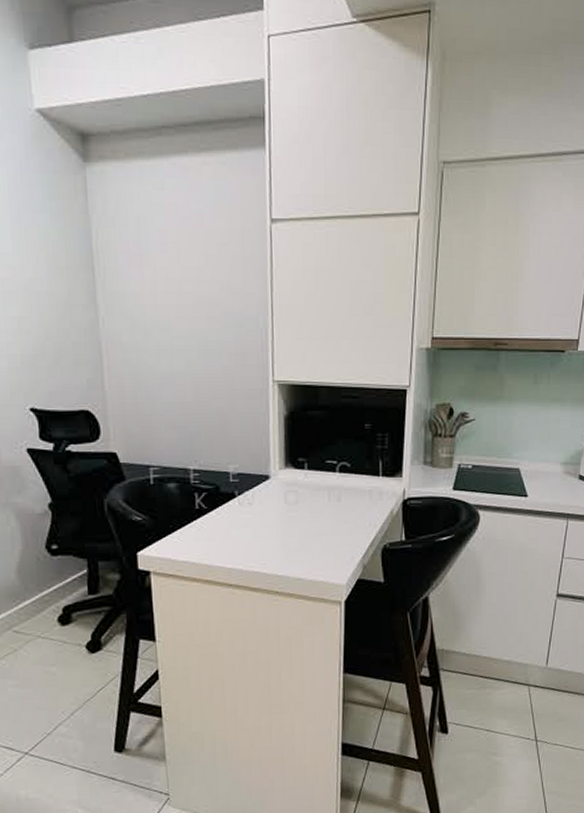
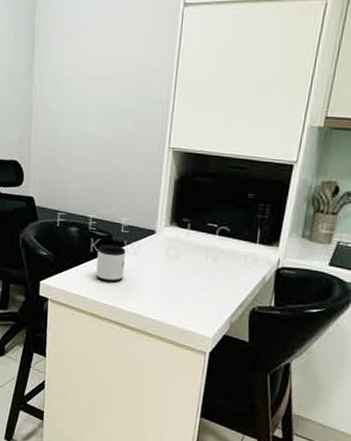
mug: none [205,497,239,541] -> present [96,244,126,283]

